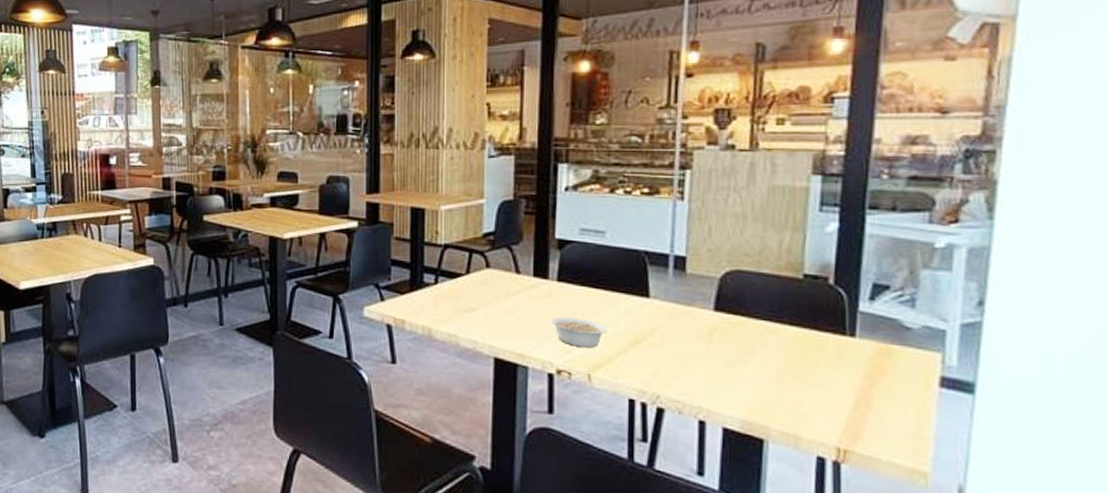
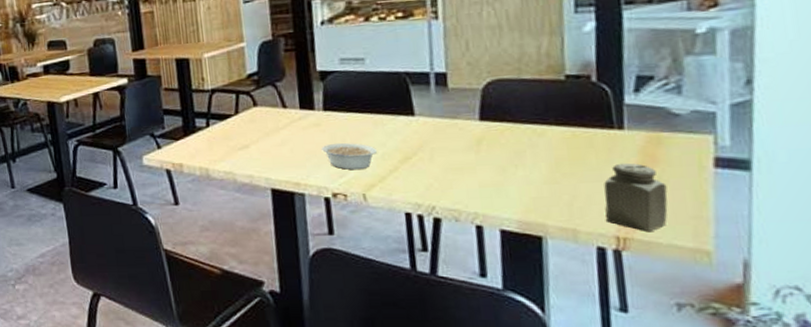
salt shaker: none [828,371,892,446] -> present [604,162,668,231]

